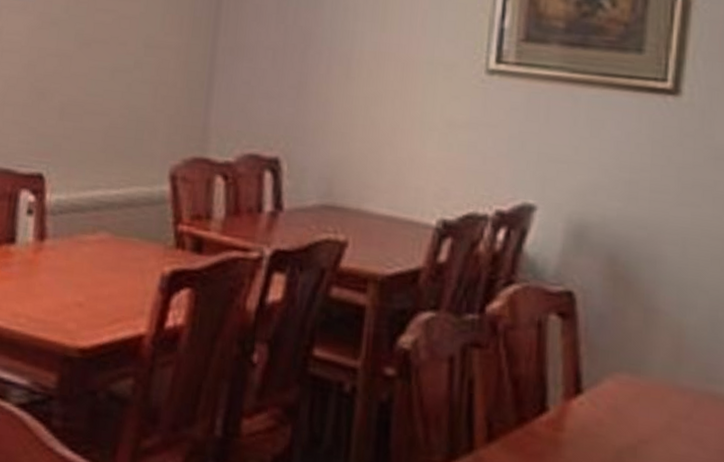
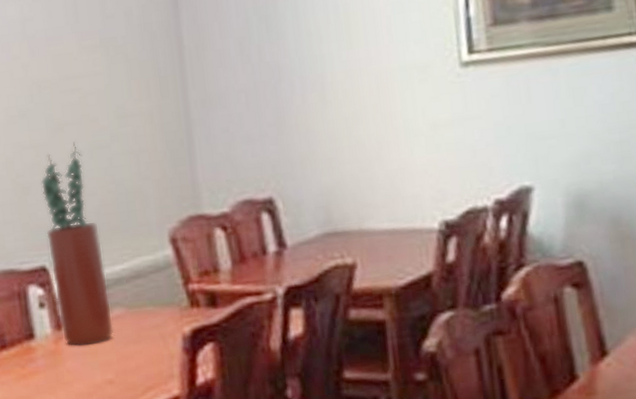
vase: none [43,59,104,263] -> present [41,141,114,346]

